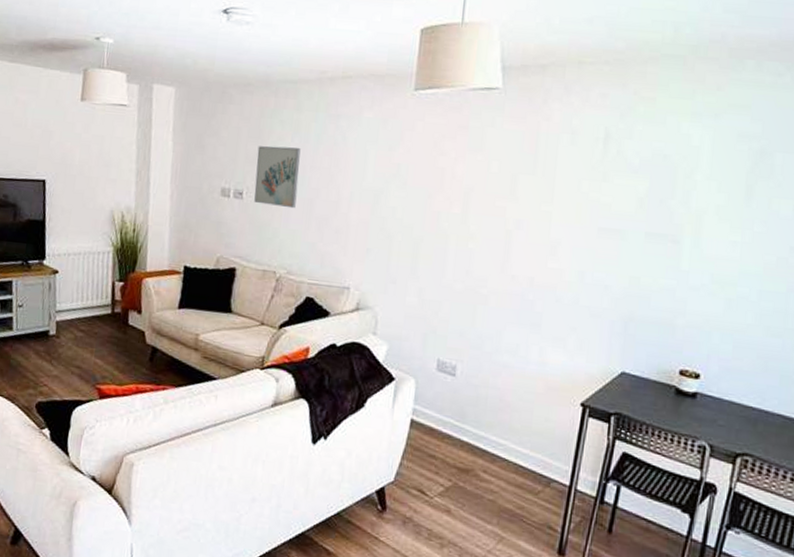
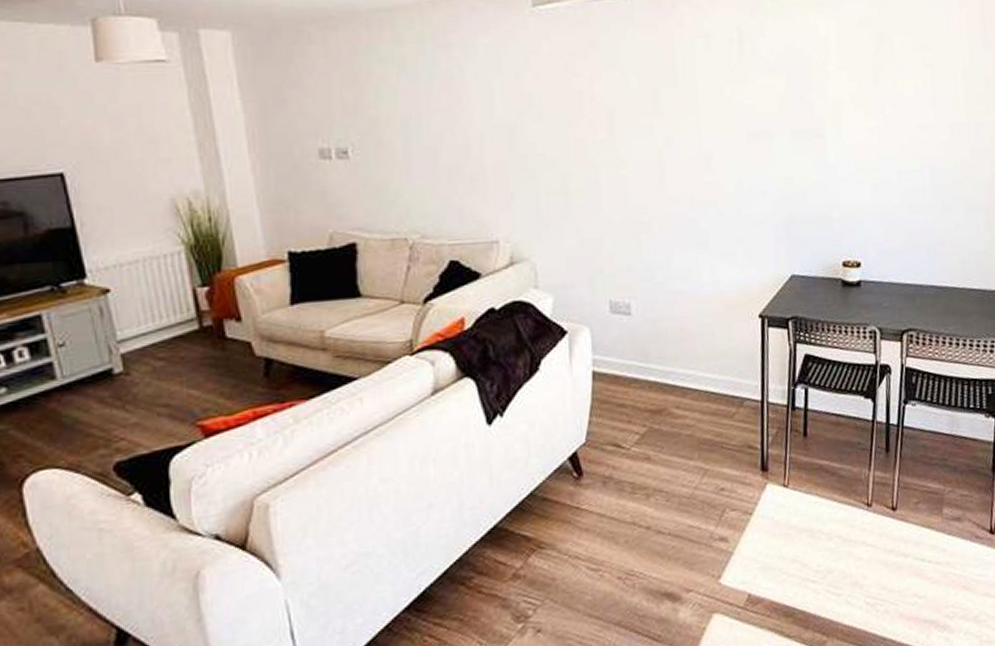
wall art: present [254,145,301,209] -> none [356,89,417,162]

